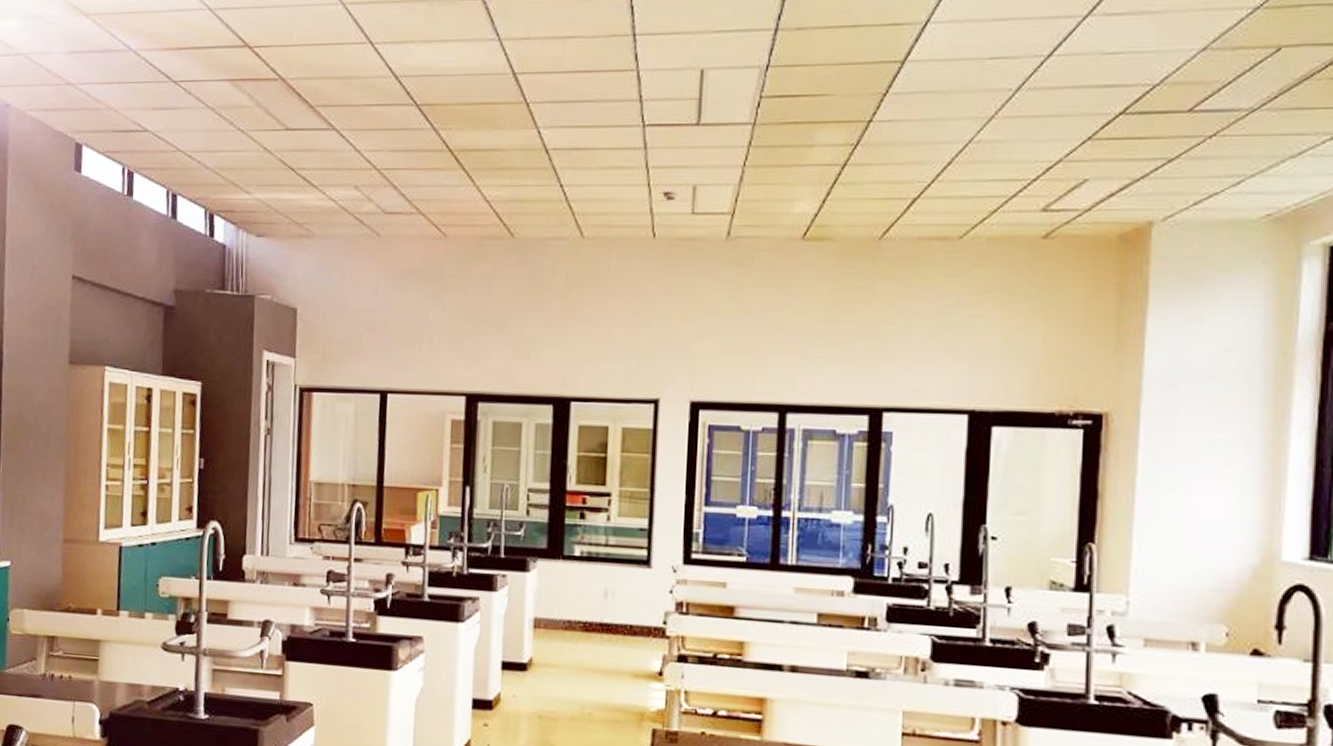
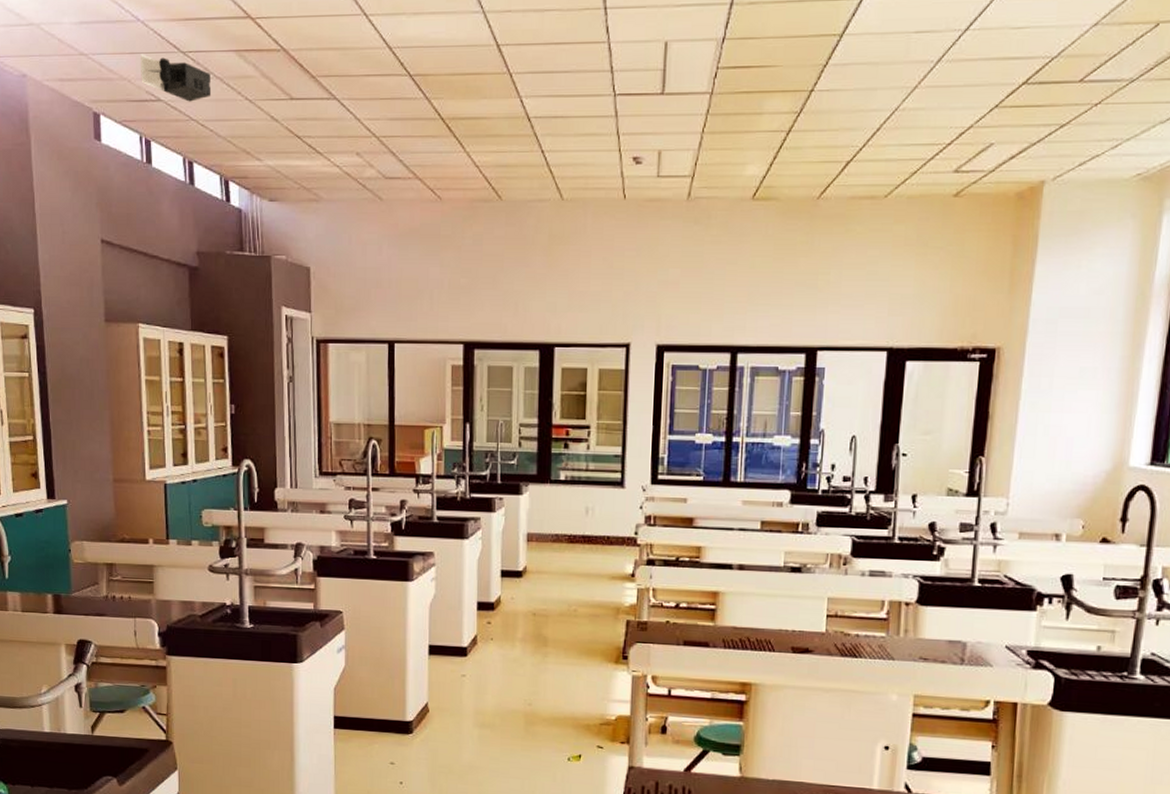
projector: none [128,83,202,132] -> present [141,54,212,102]

